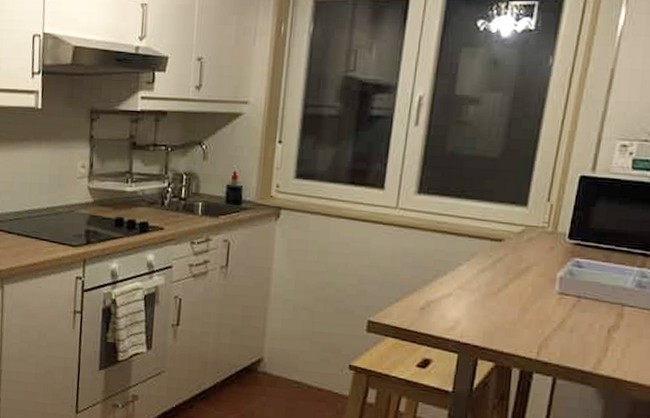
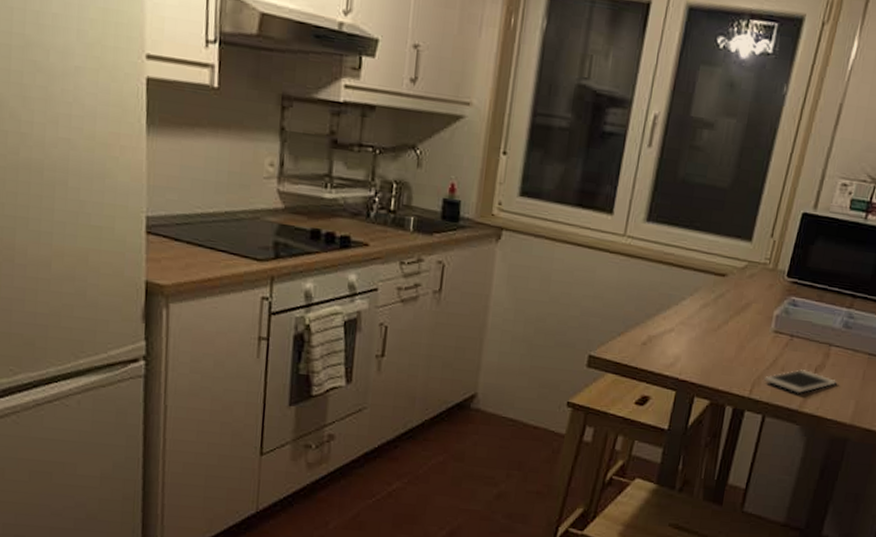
cell phone: none [552,330,635,356] -> present [764,369,837,394]

